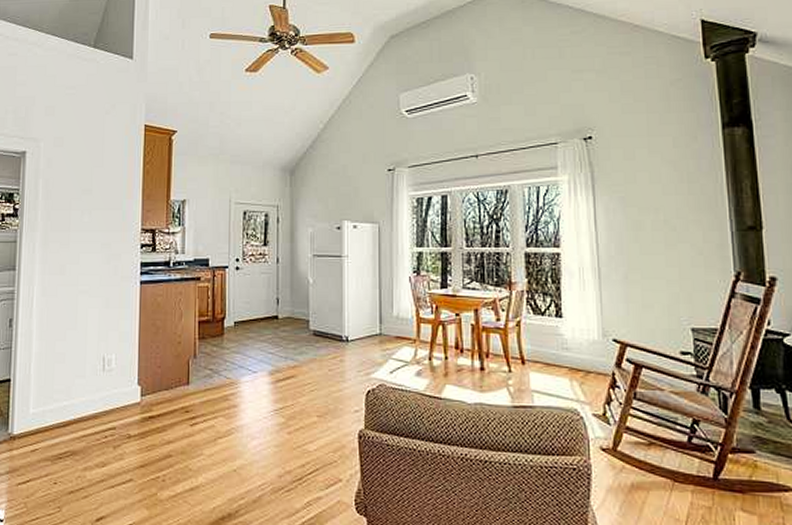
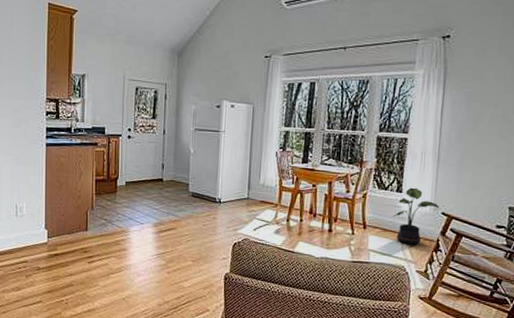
potted plant: none [555,311,609,381] -> present [393,187,440,245]

